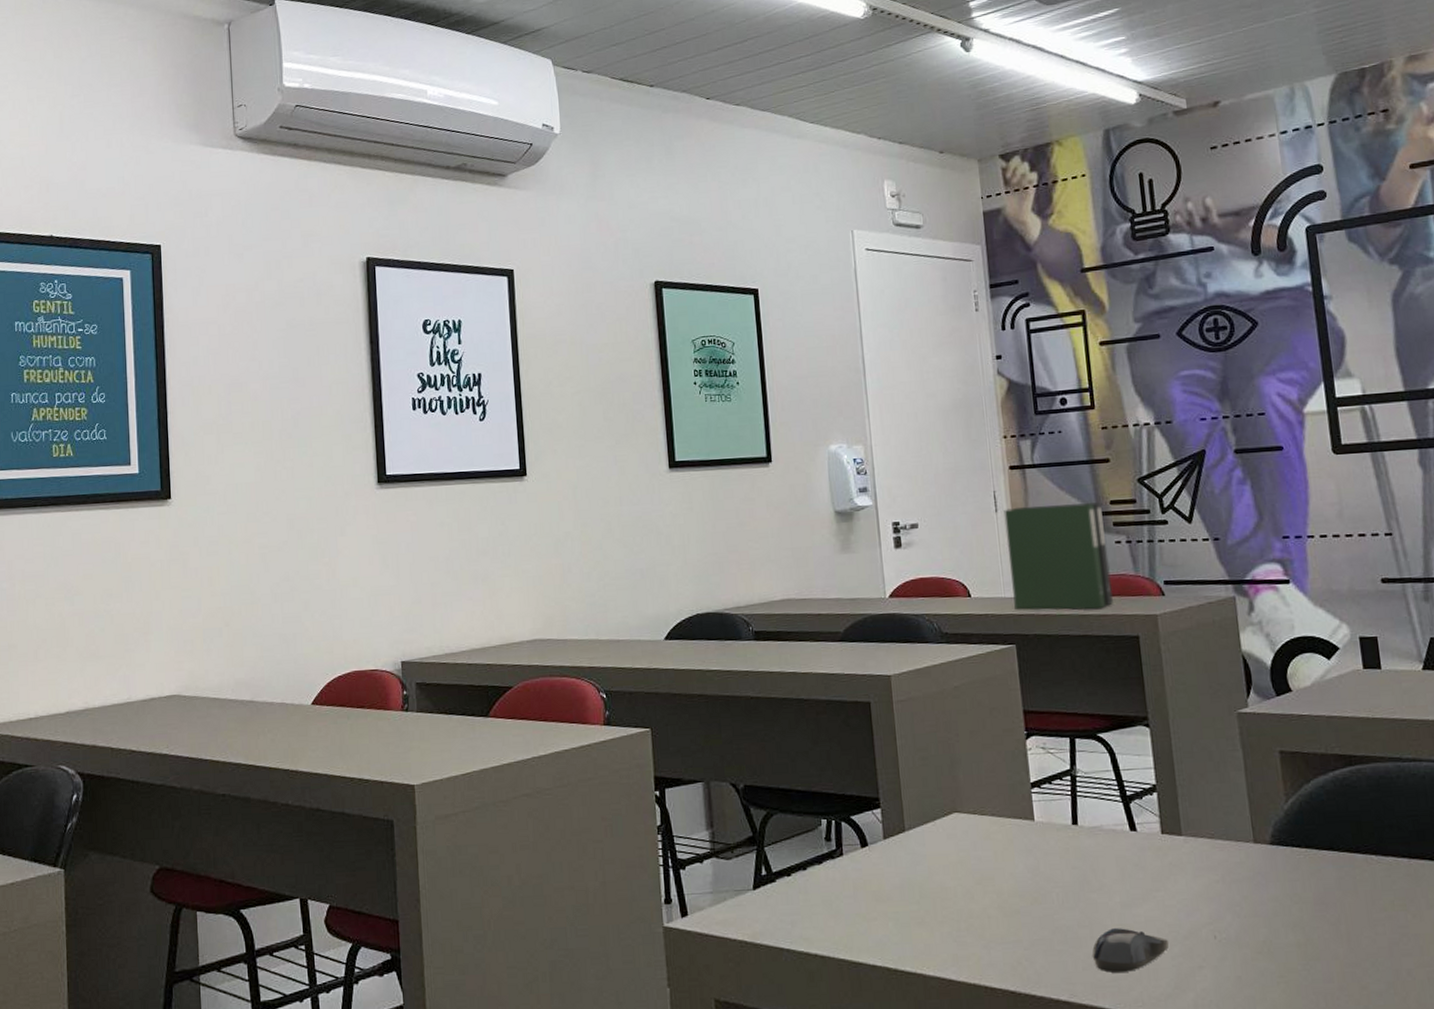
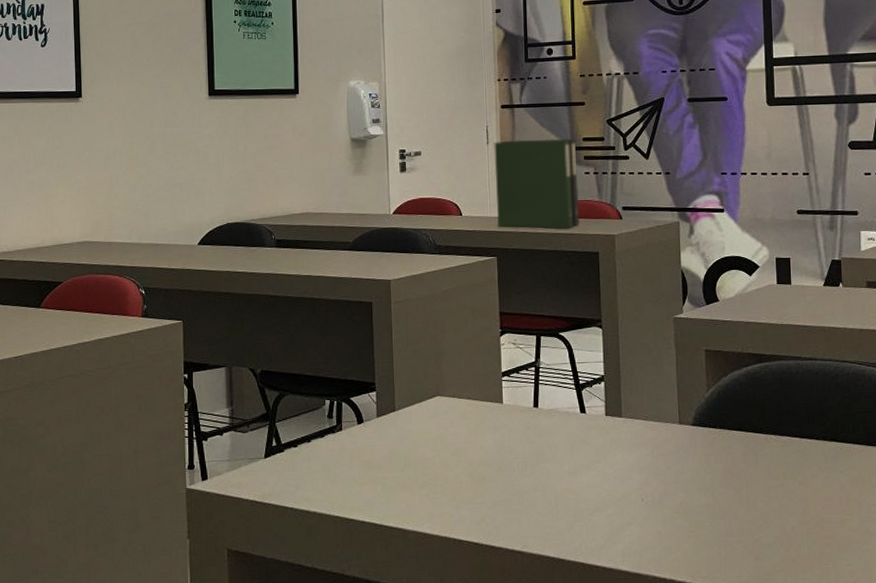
computer mouse: present [1091,928,1169,973] -> none [542,492,606,528]

